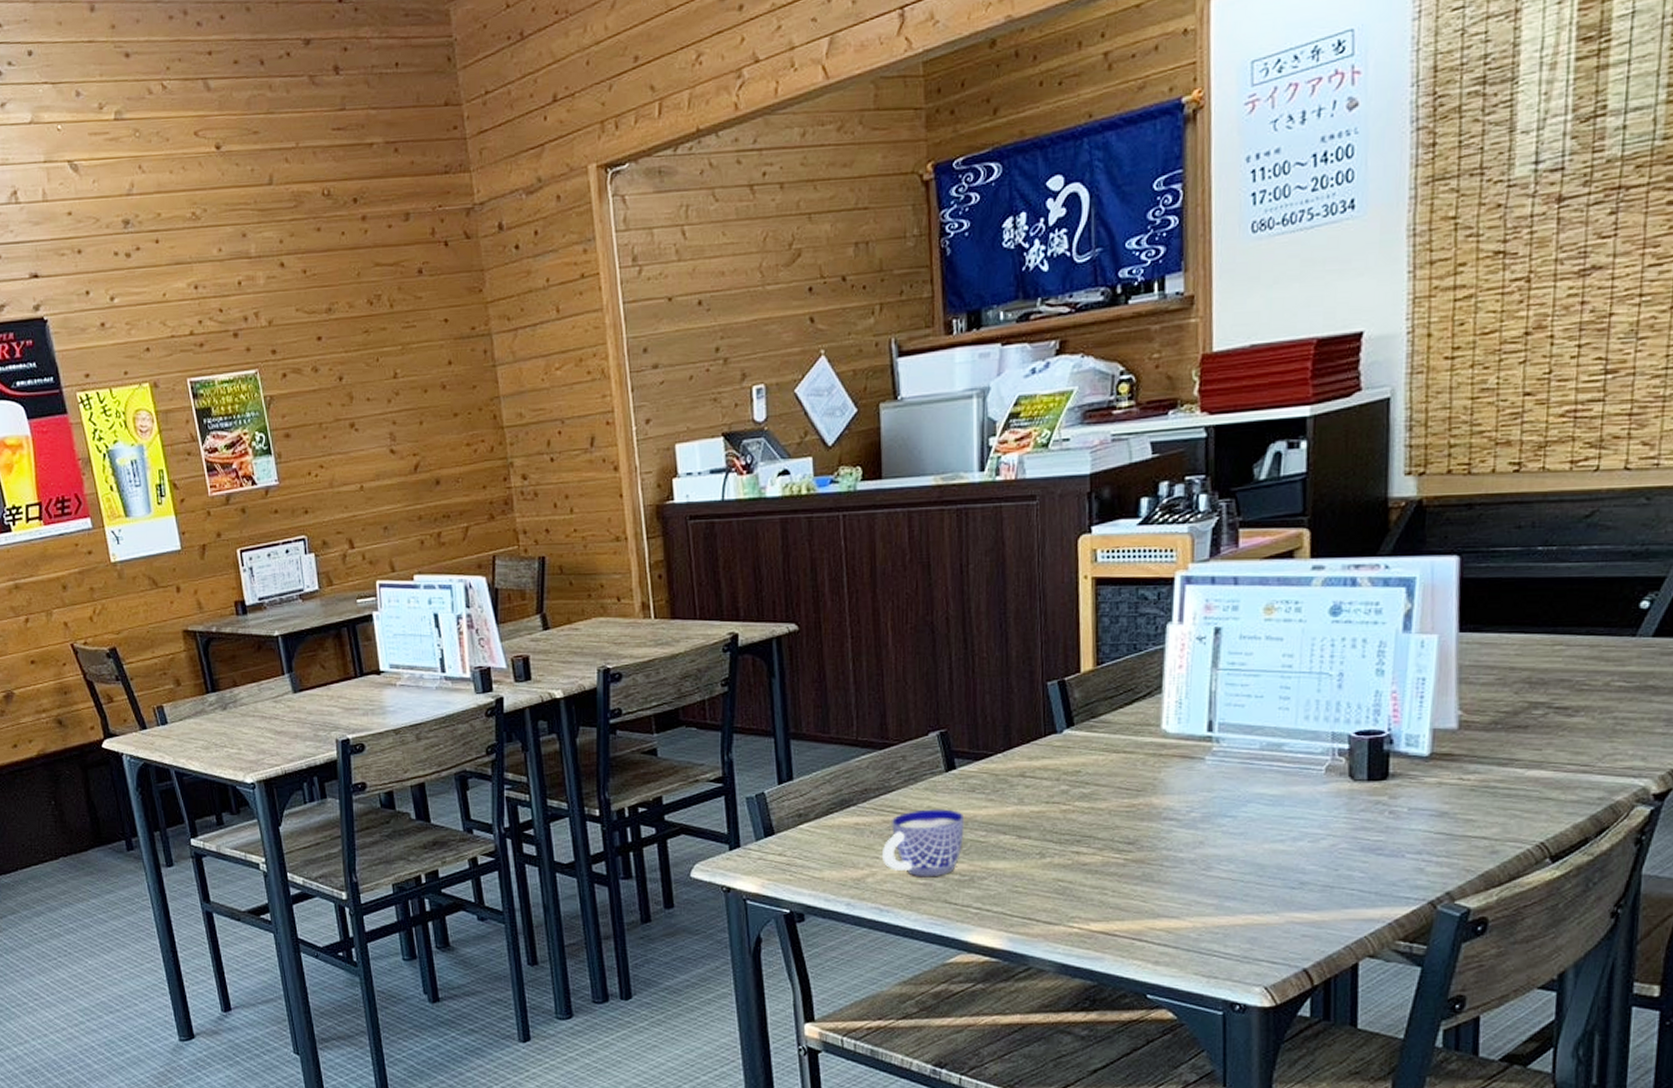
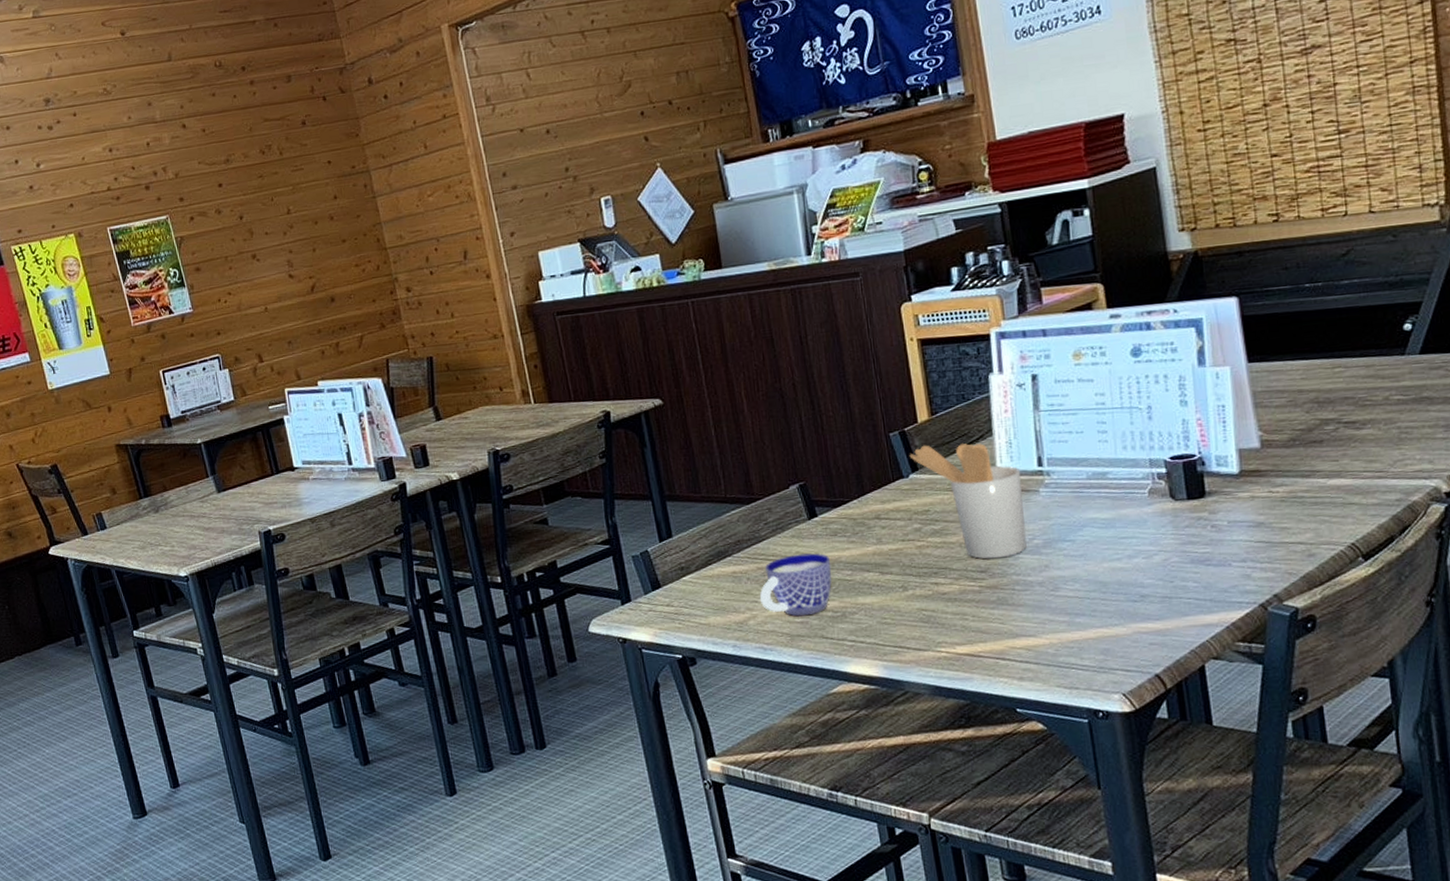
utensil holder: none [1066,698,1186,830] -> present [909,443,1027,559]

